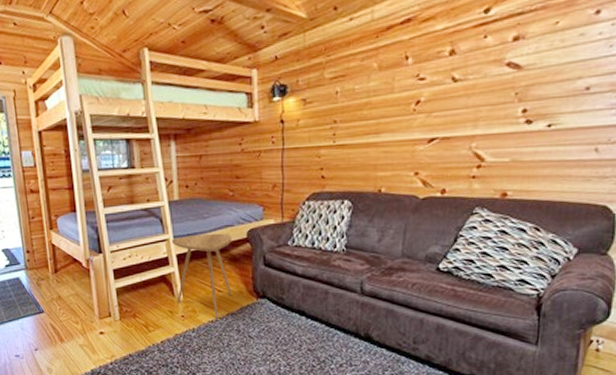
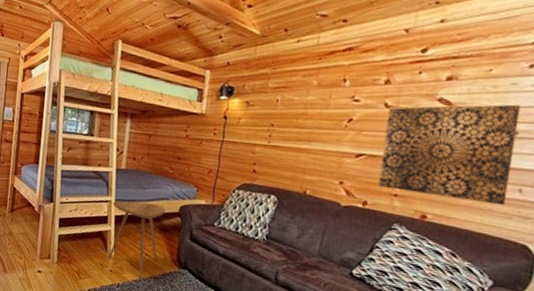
wall art: none [455,57,591,172] -> present [378,104,521,206]

